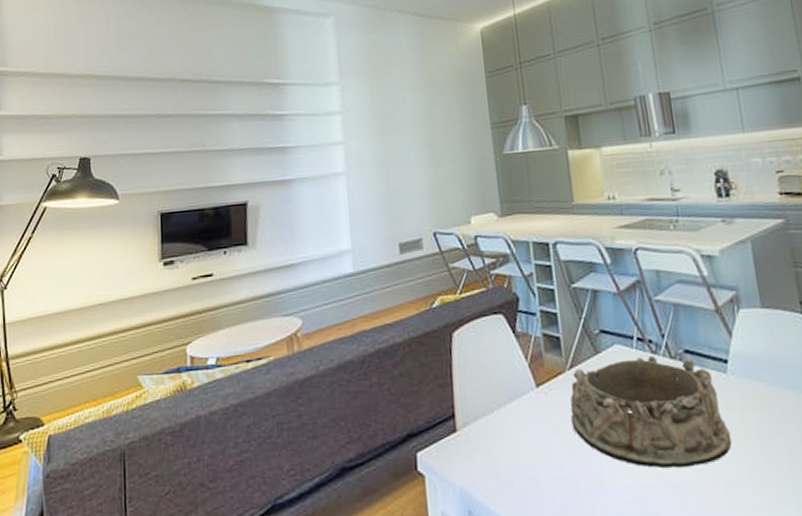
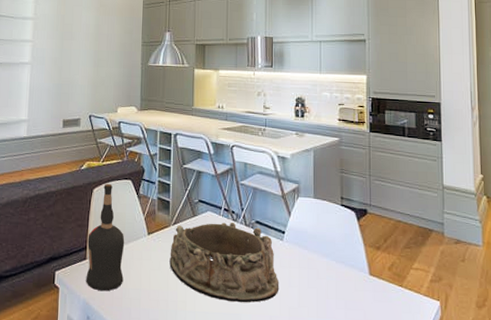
liquor bottle: none [454,323,512,474] -> present [86,184,125,292]

